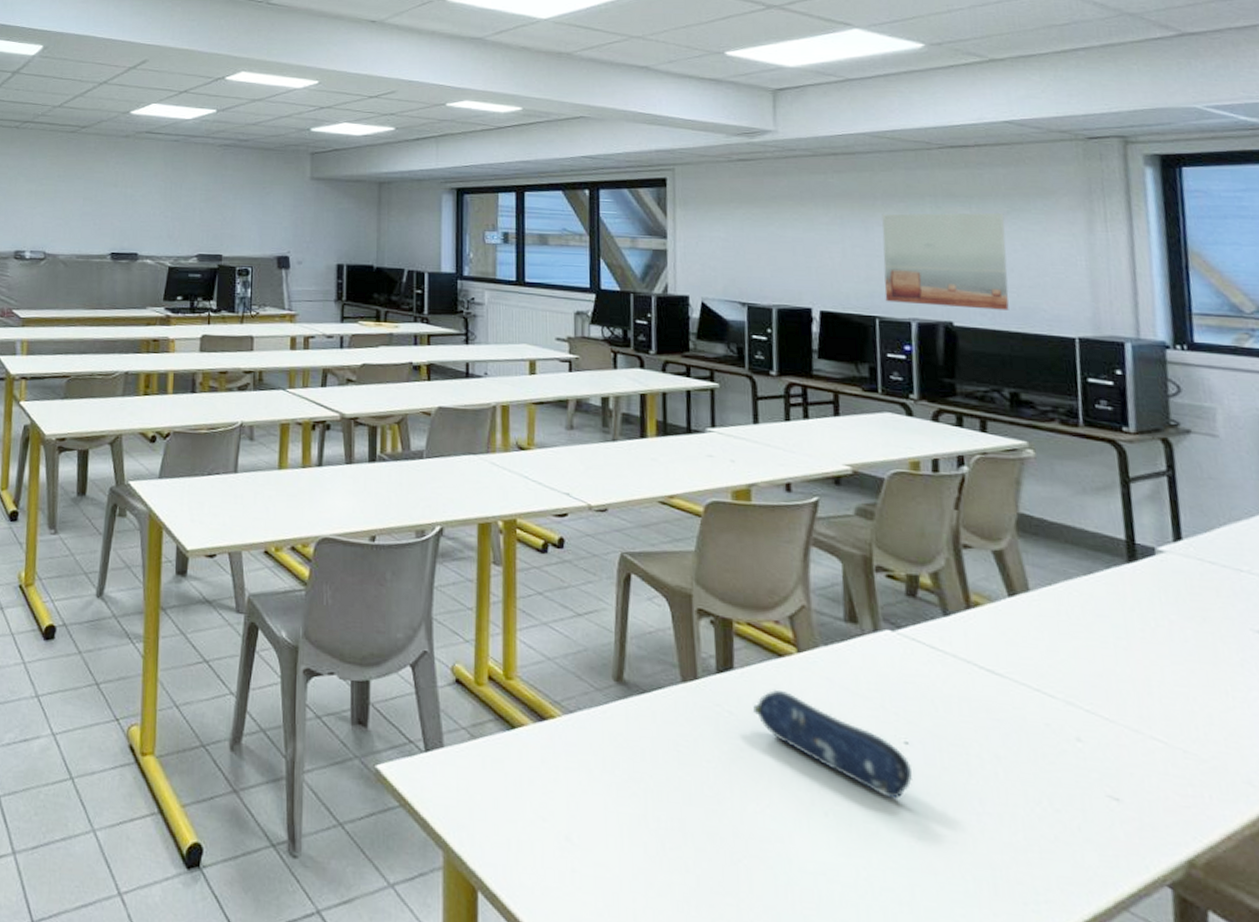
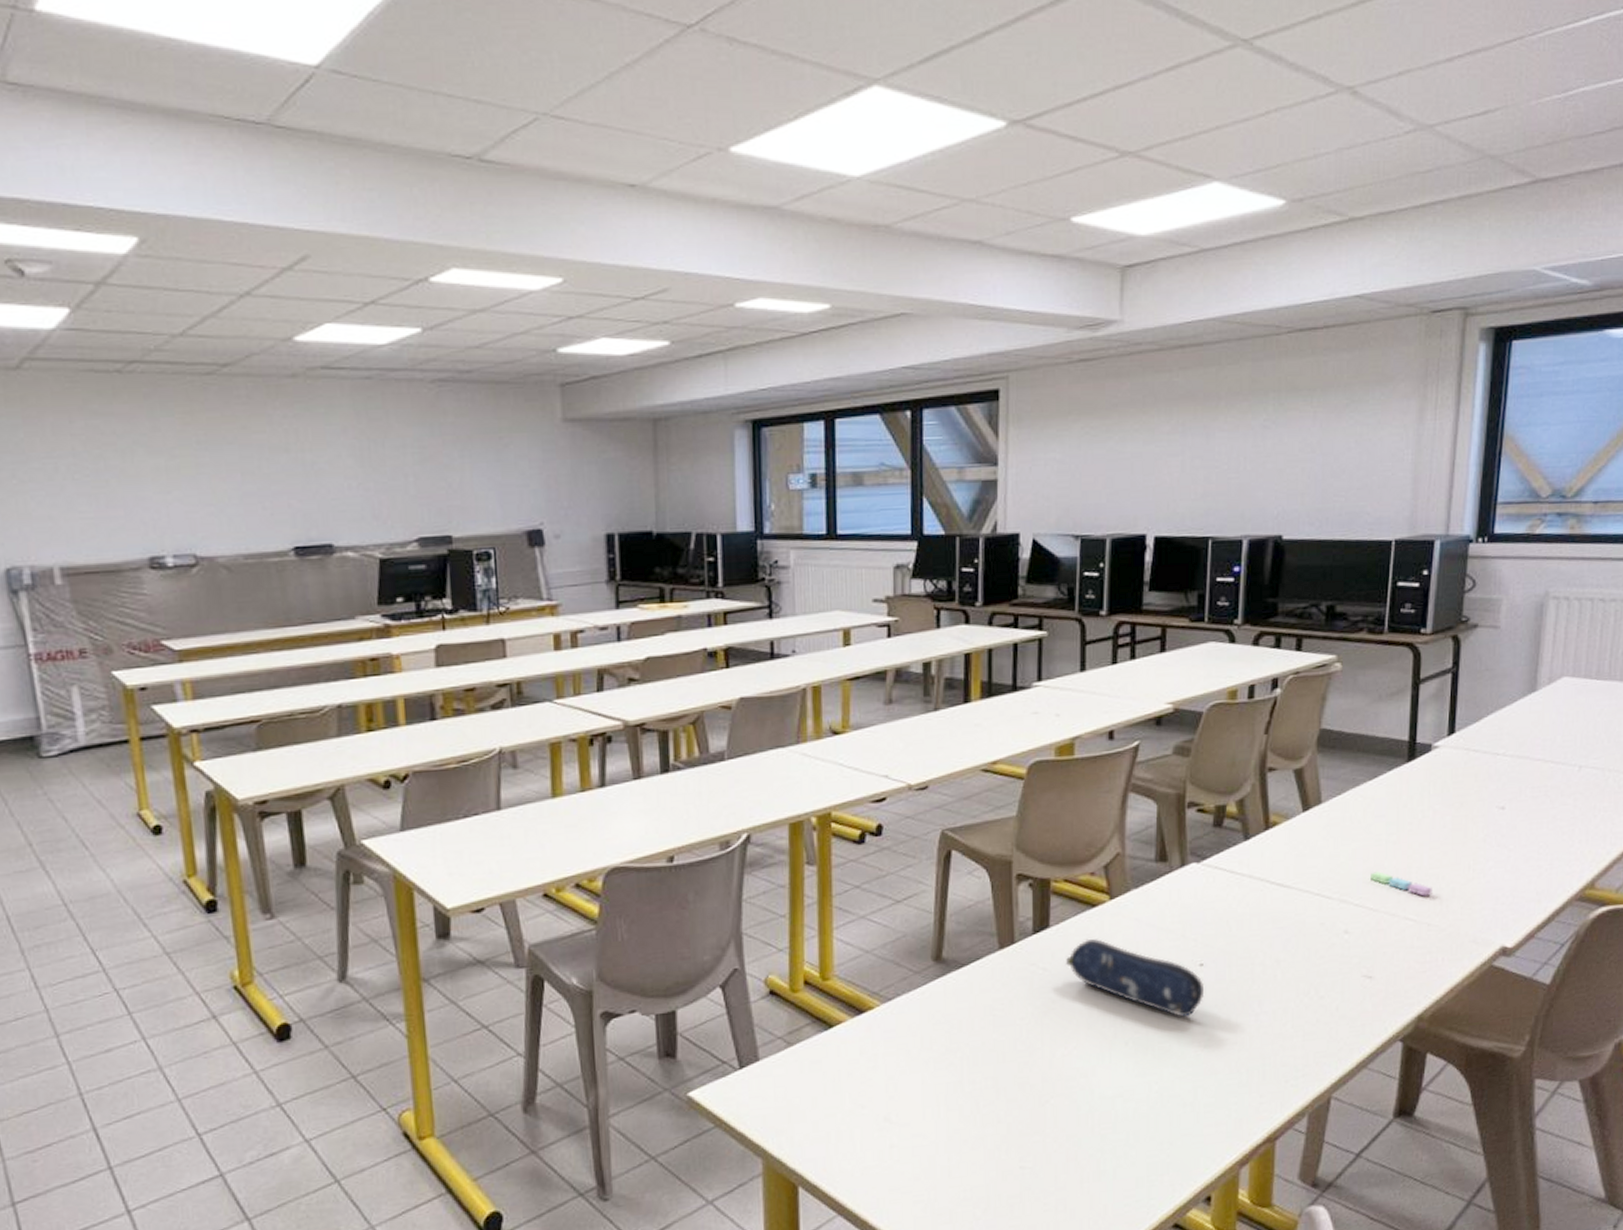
wall art: present [882,212,1009,310] -> none [1220,405,1343,520]
sticky notes: none [1100,677,1183,717] -> present [1371,871,1432,897]

